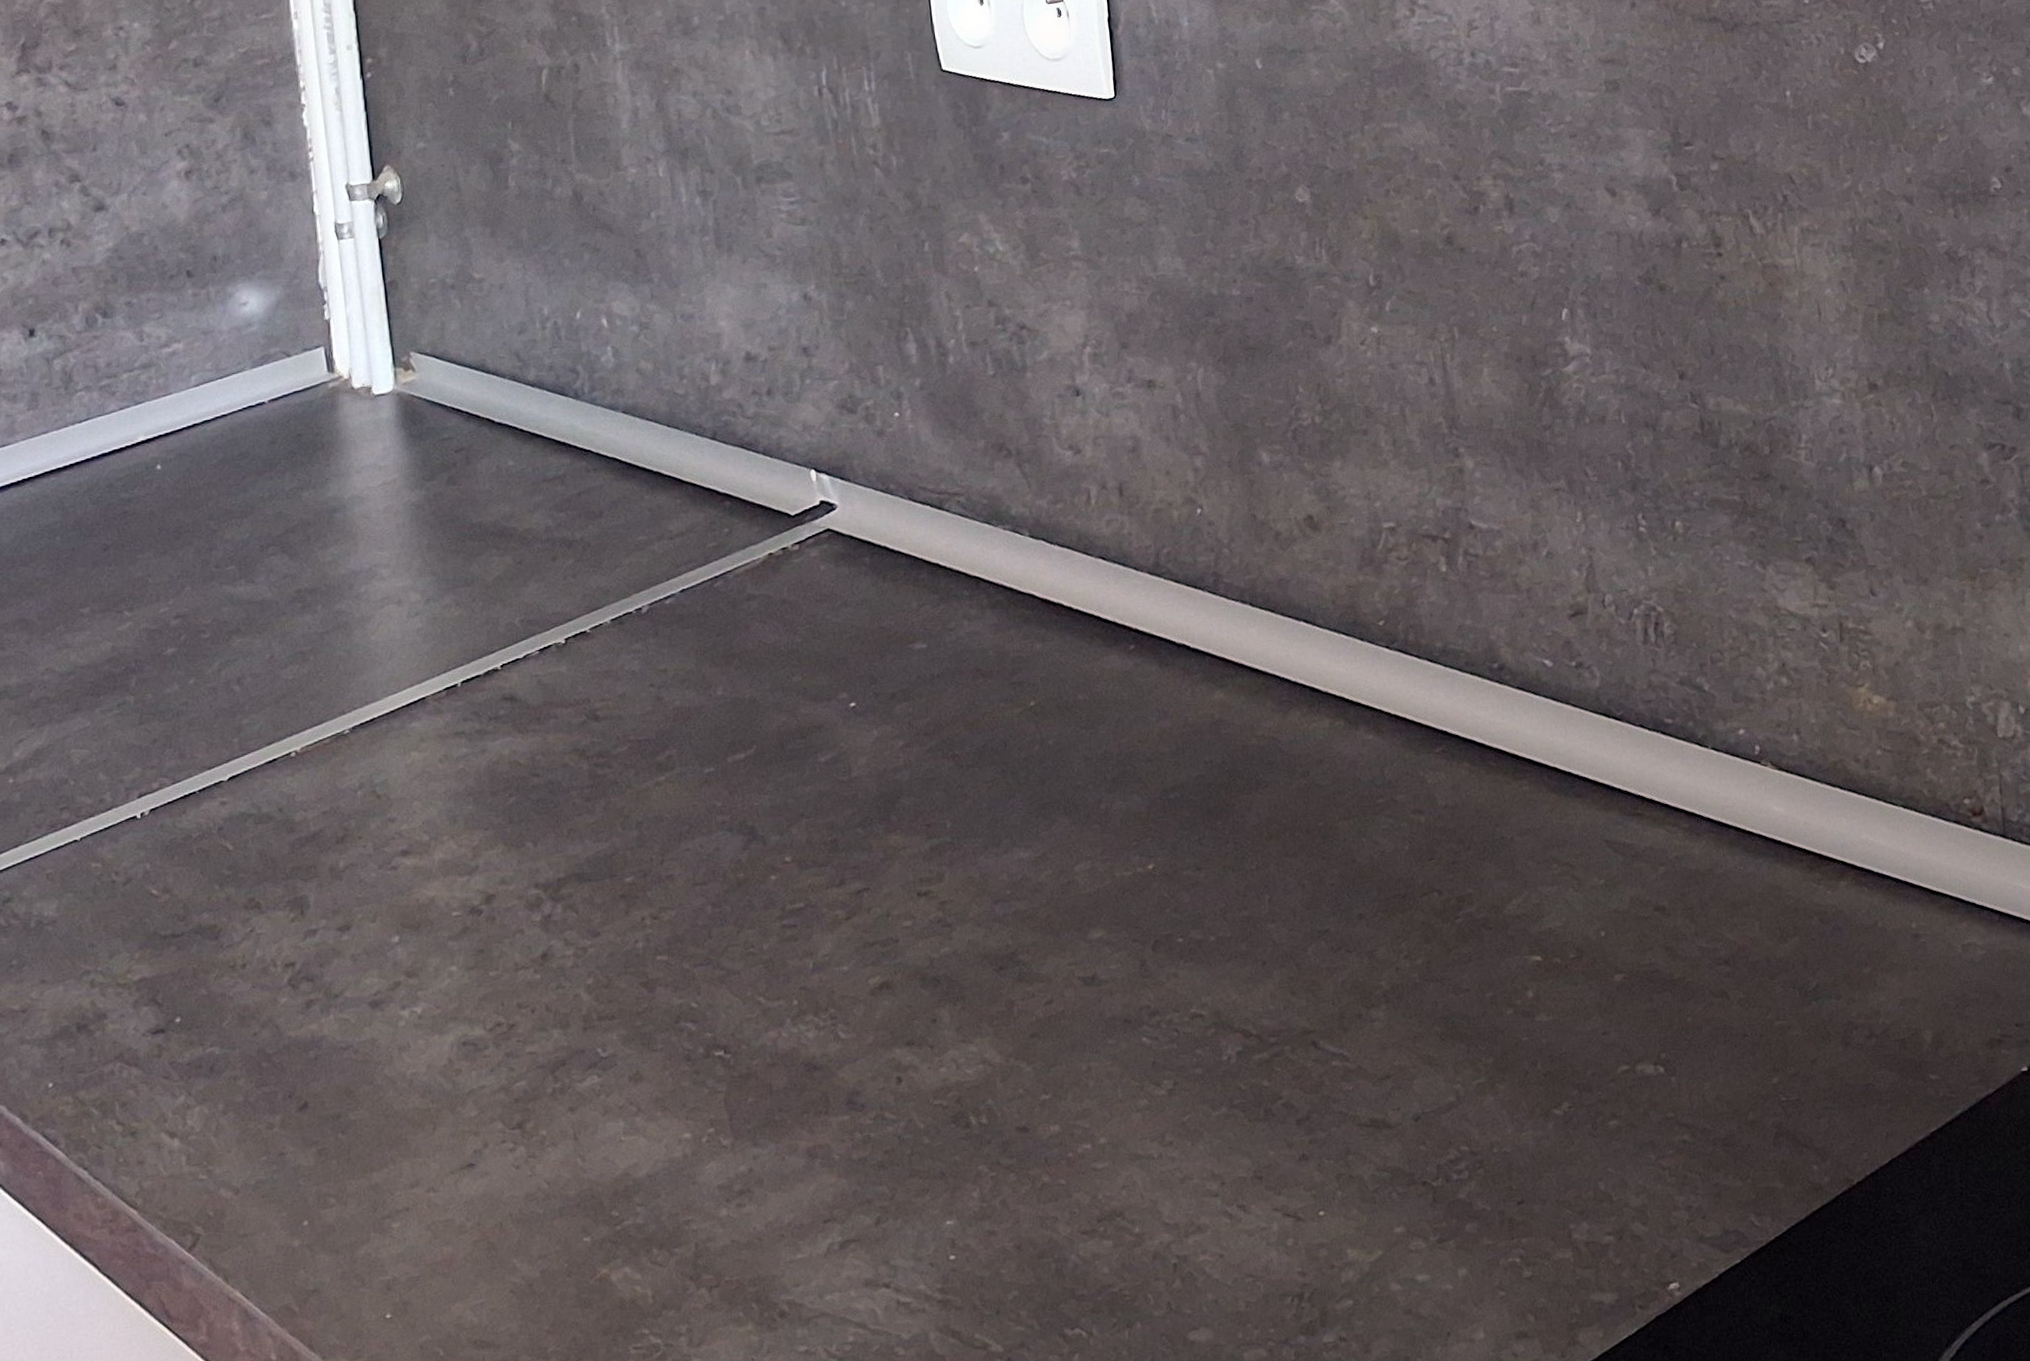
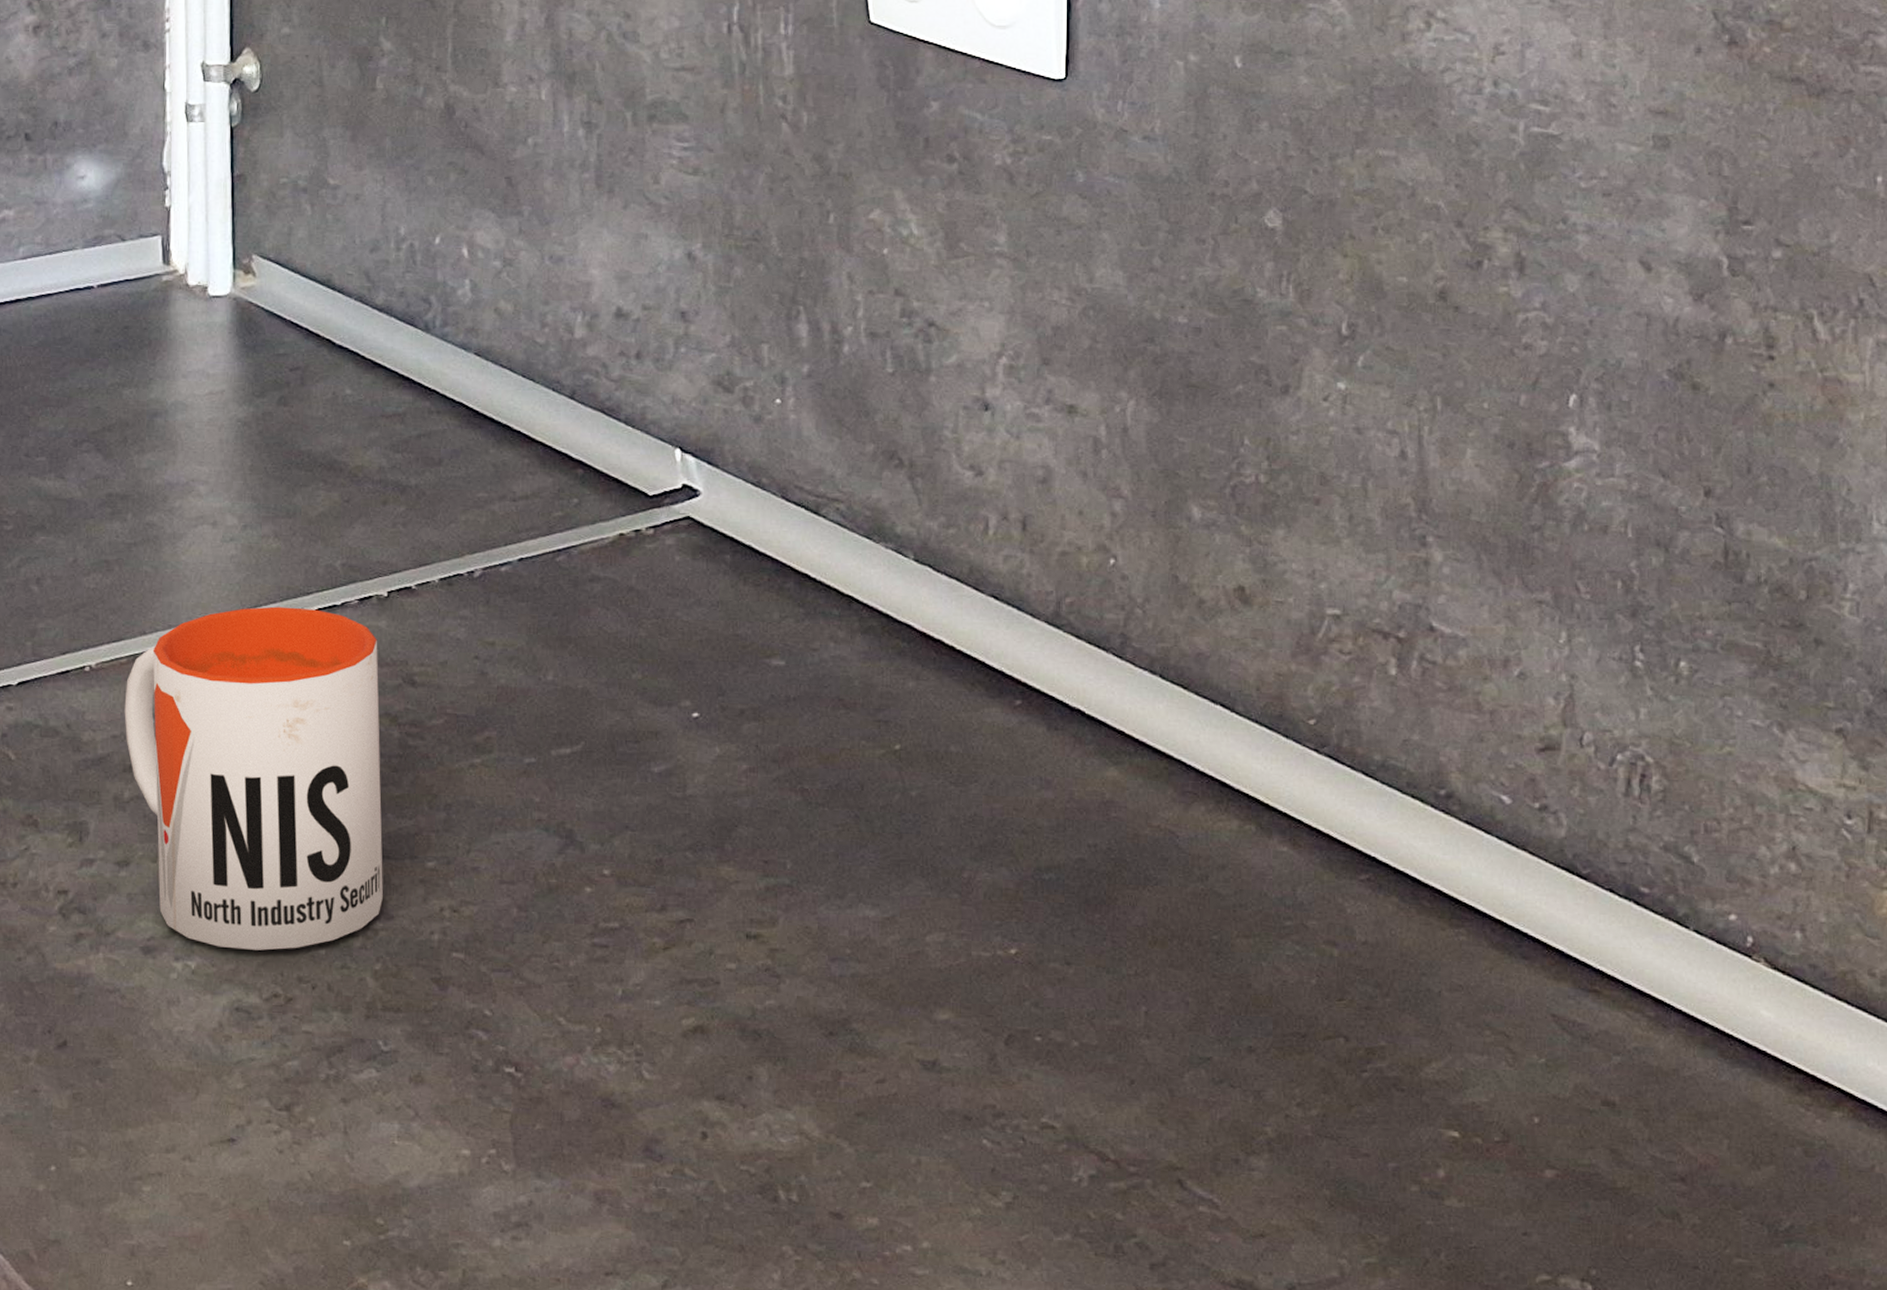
mug: none [331,665,589,990] -> present [124,606,383,951]

